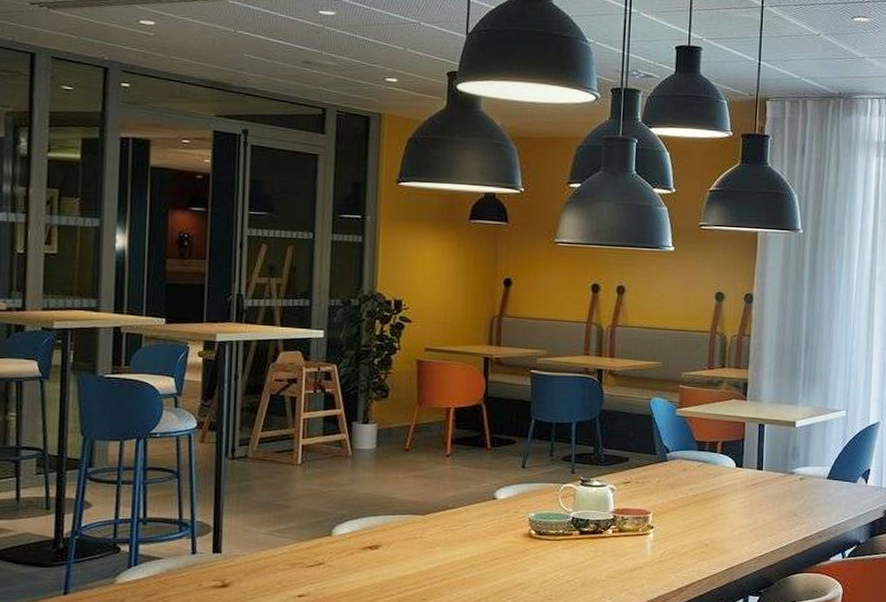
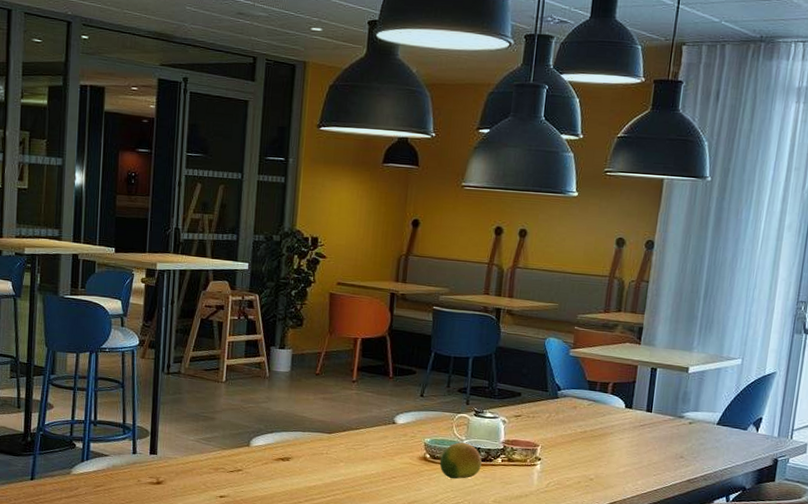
fruit: none [546,515,591,556] -> present [439,442,482,479]

